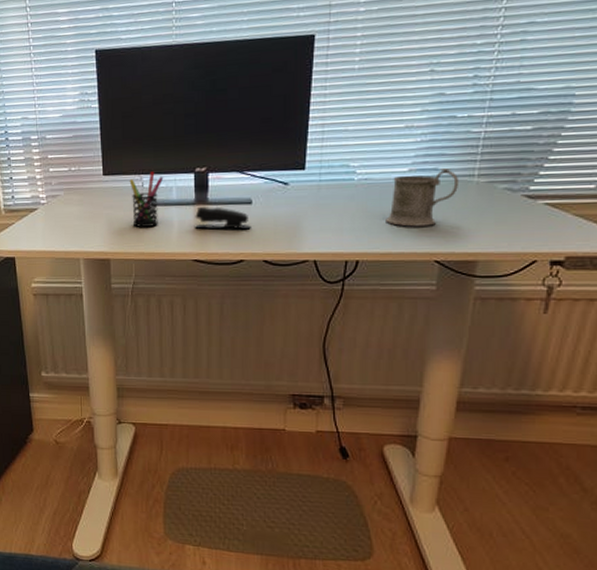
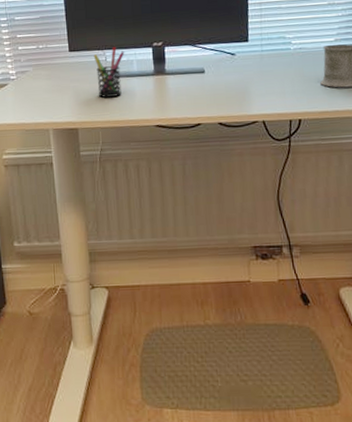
stapler: present [195,206,251,230] -> none [155,76,206,97]

